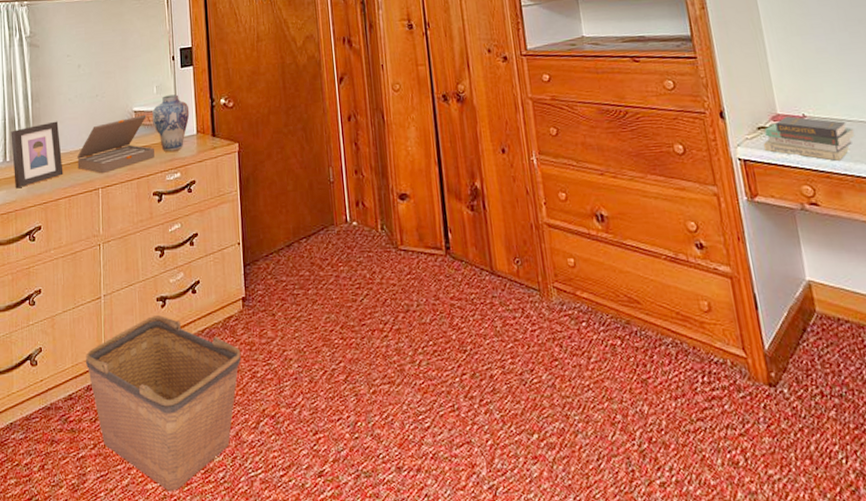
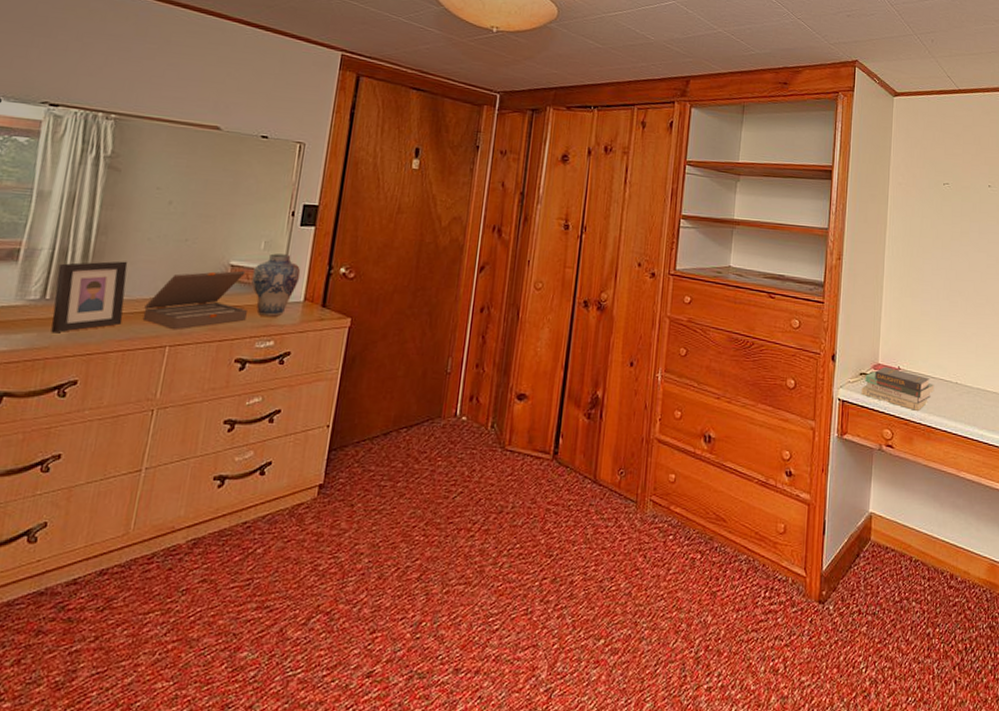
bicycle basket: present [85,315,242,493] -> none [103,496,305,693]

